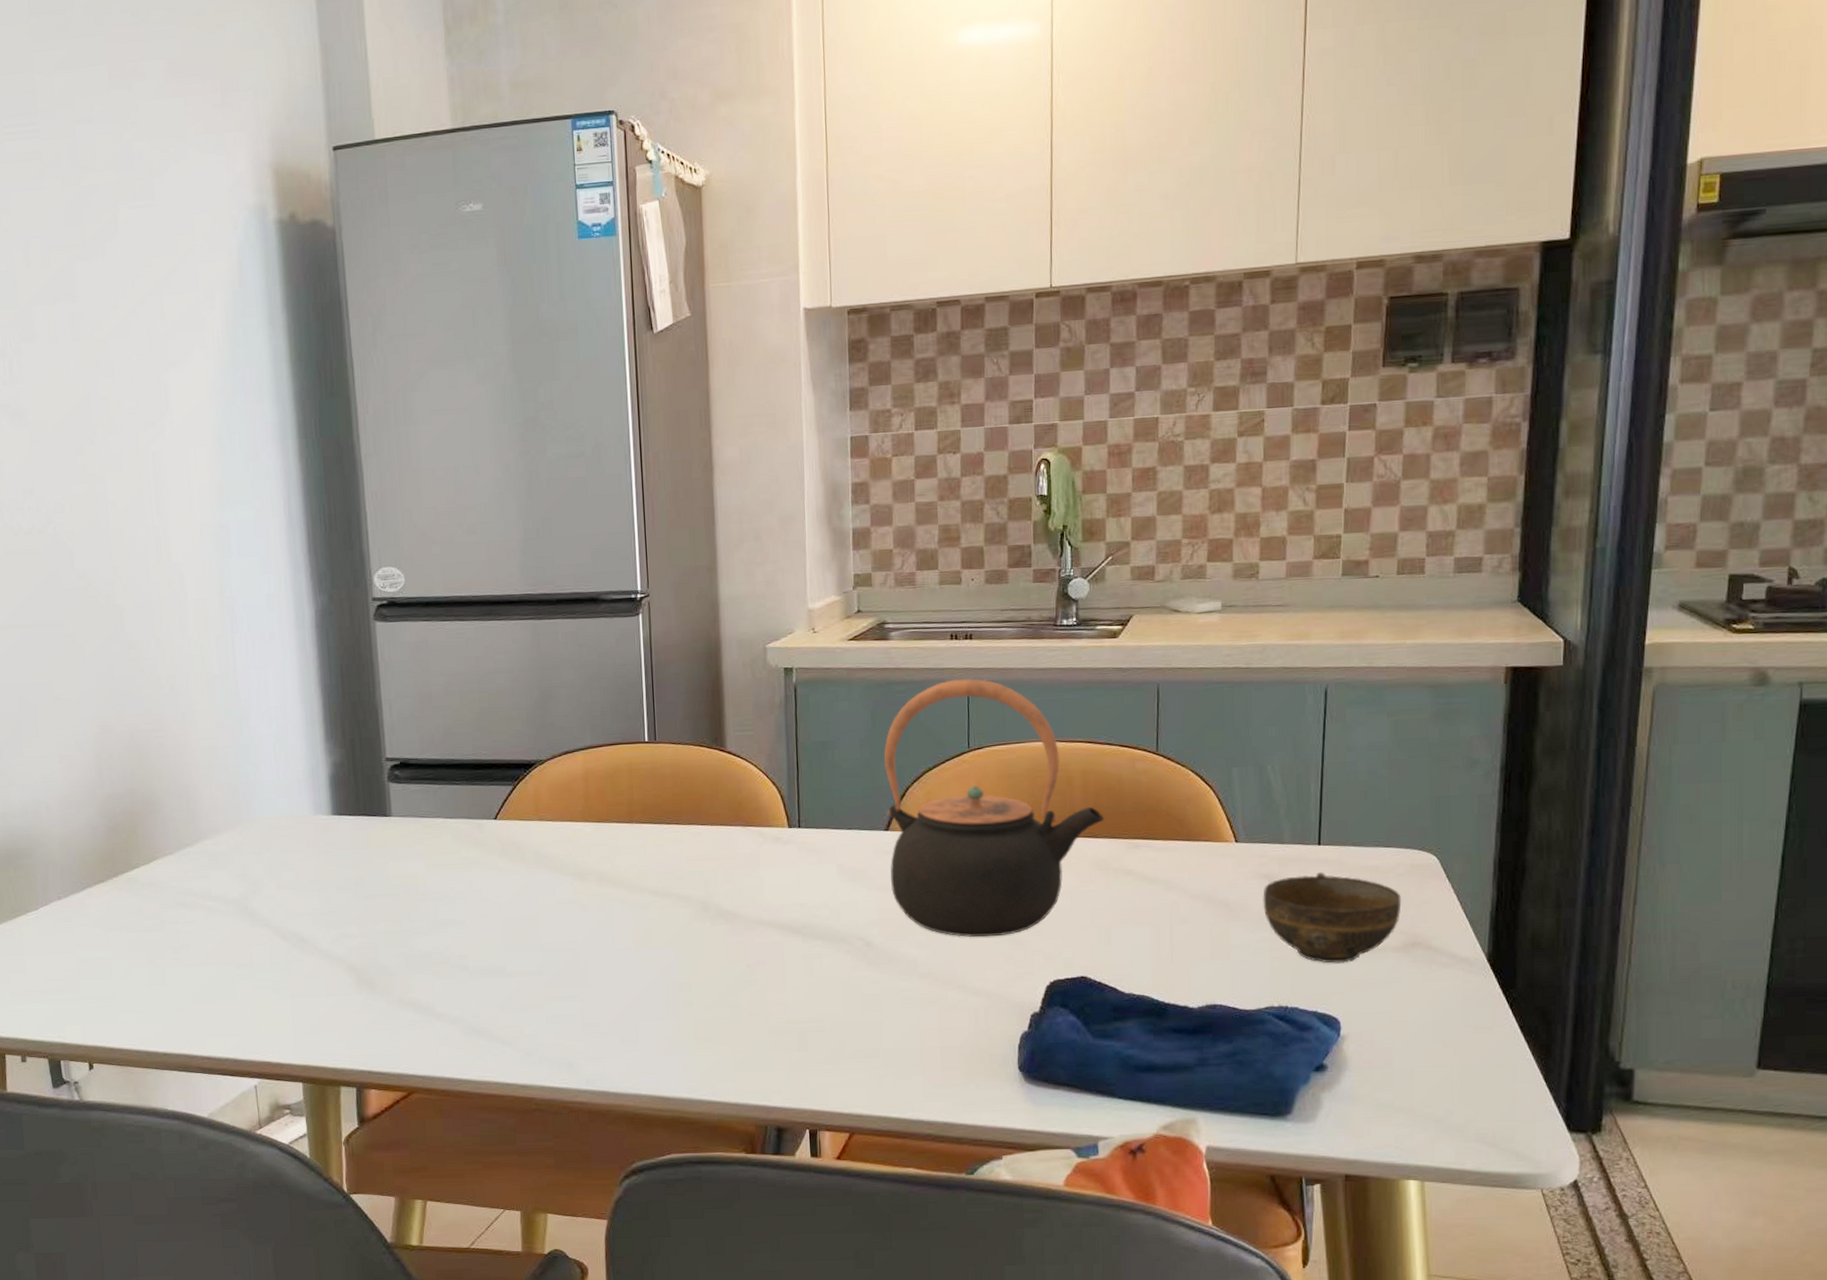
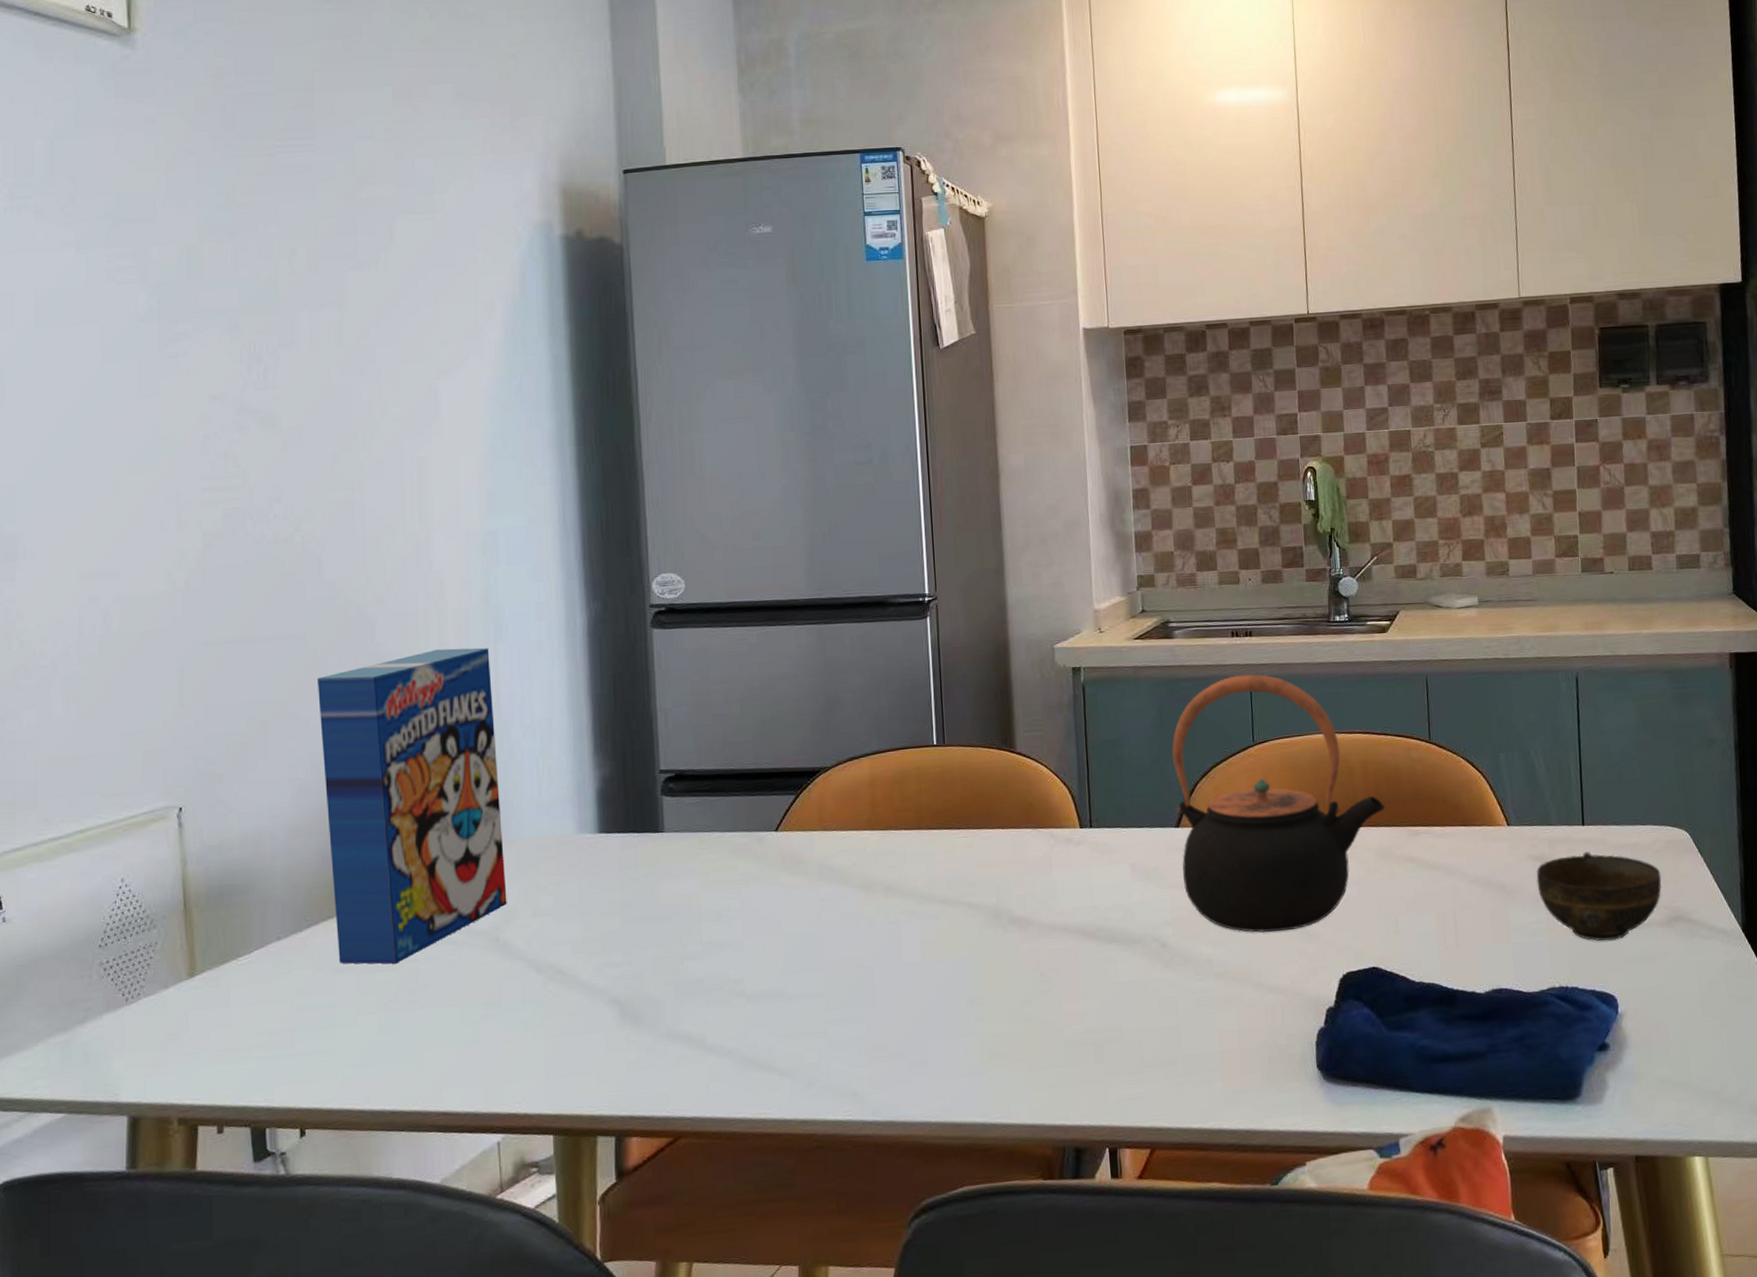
cereal box: none [77,637,254,925] -> present [318,647,507,964]

